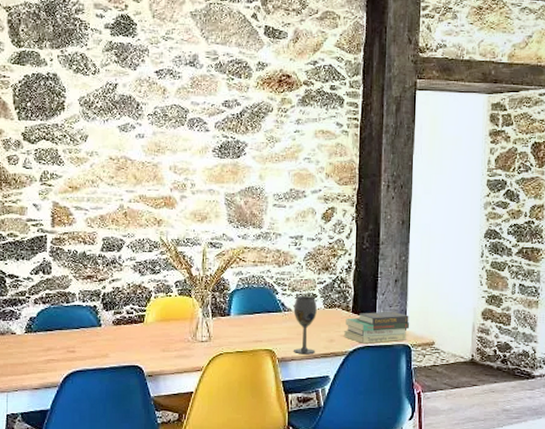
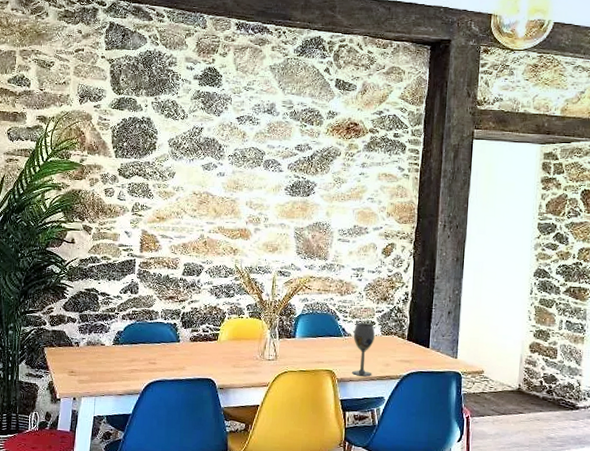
books: present [344,311,410,343] -> none [399,340,461,369]

